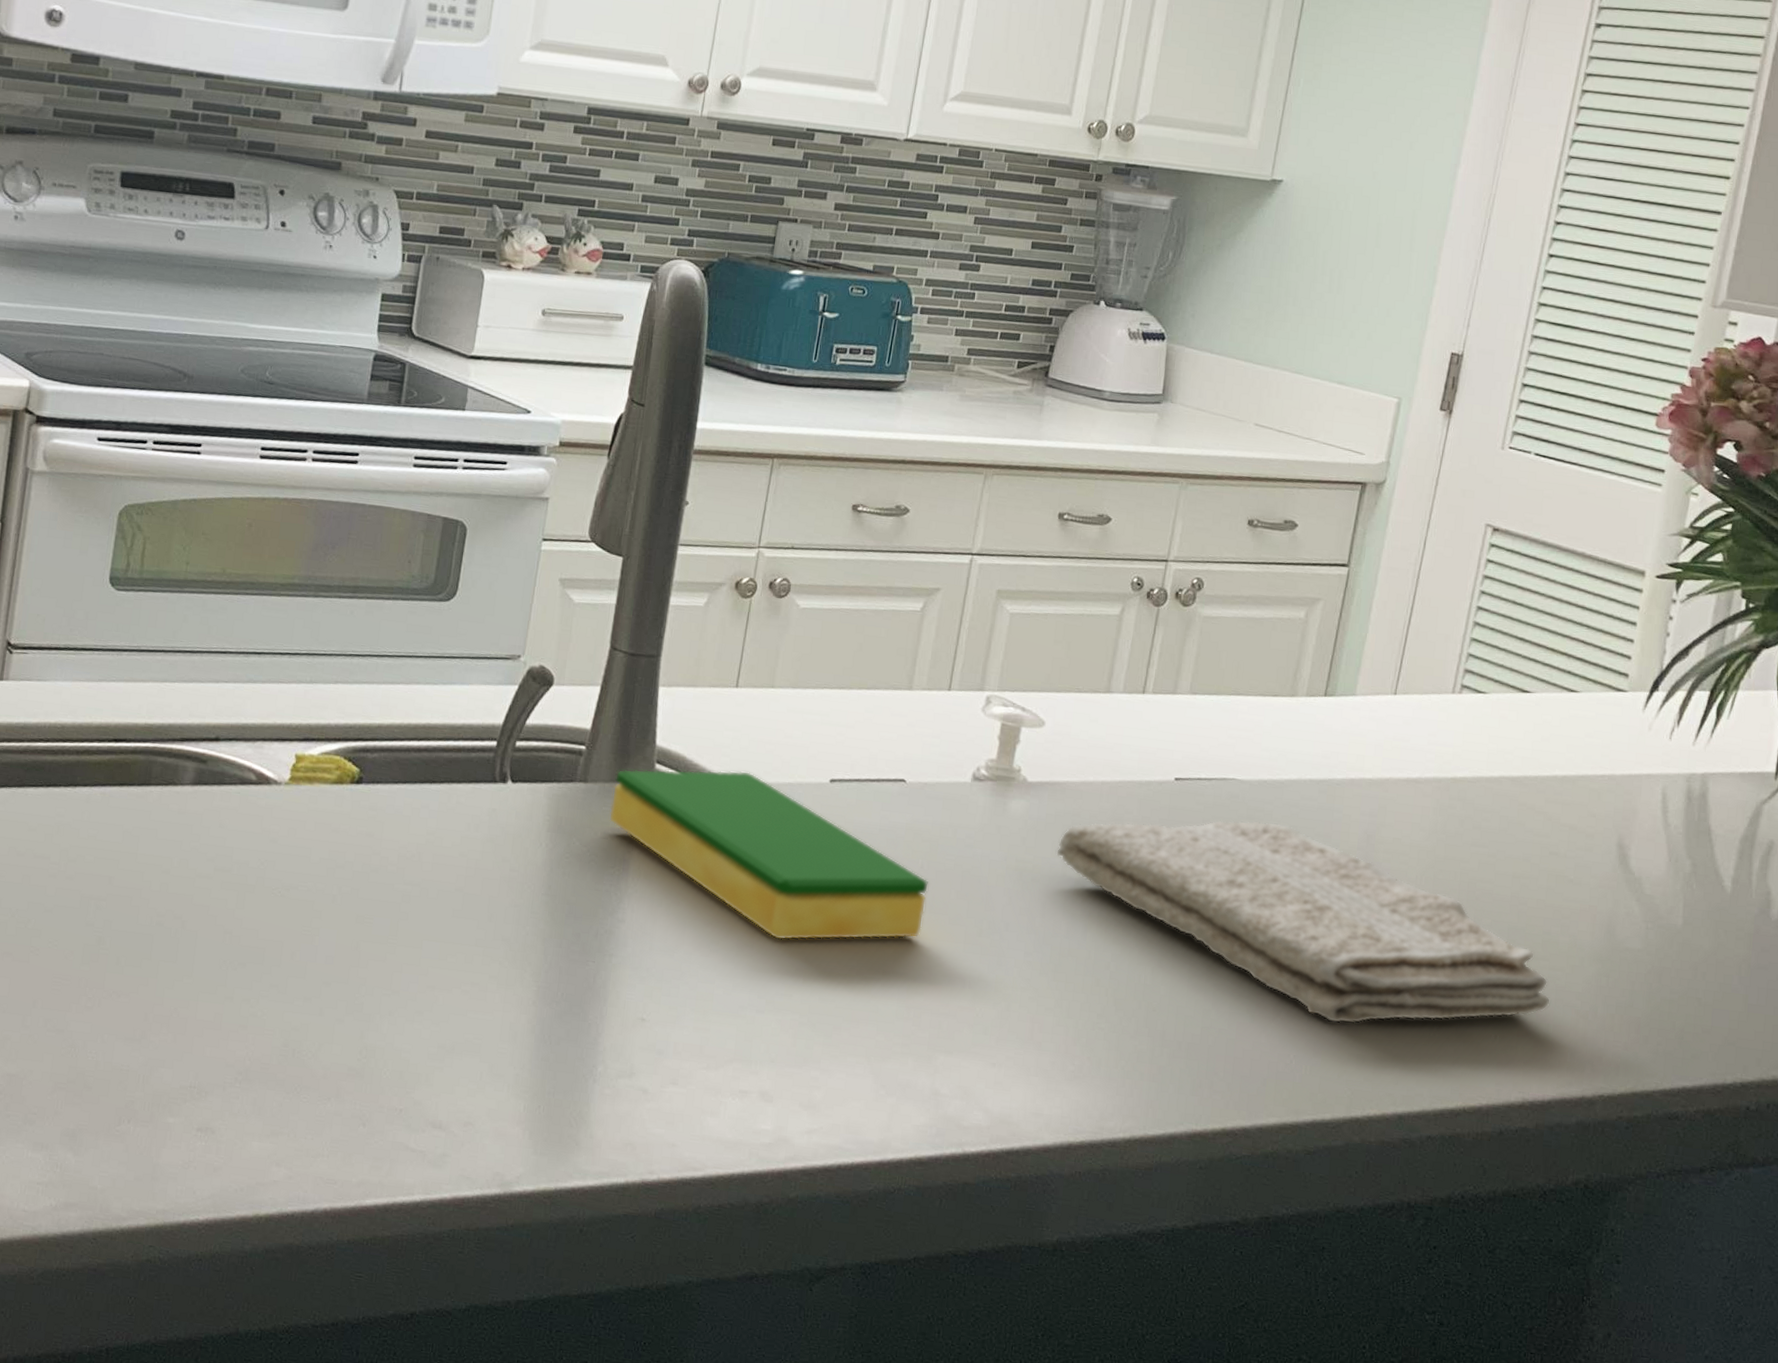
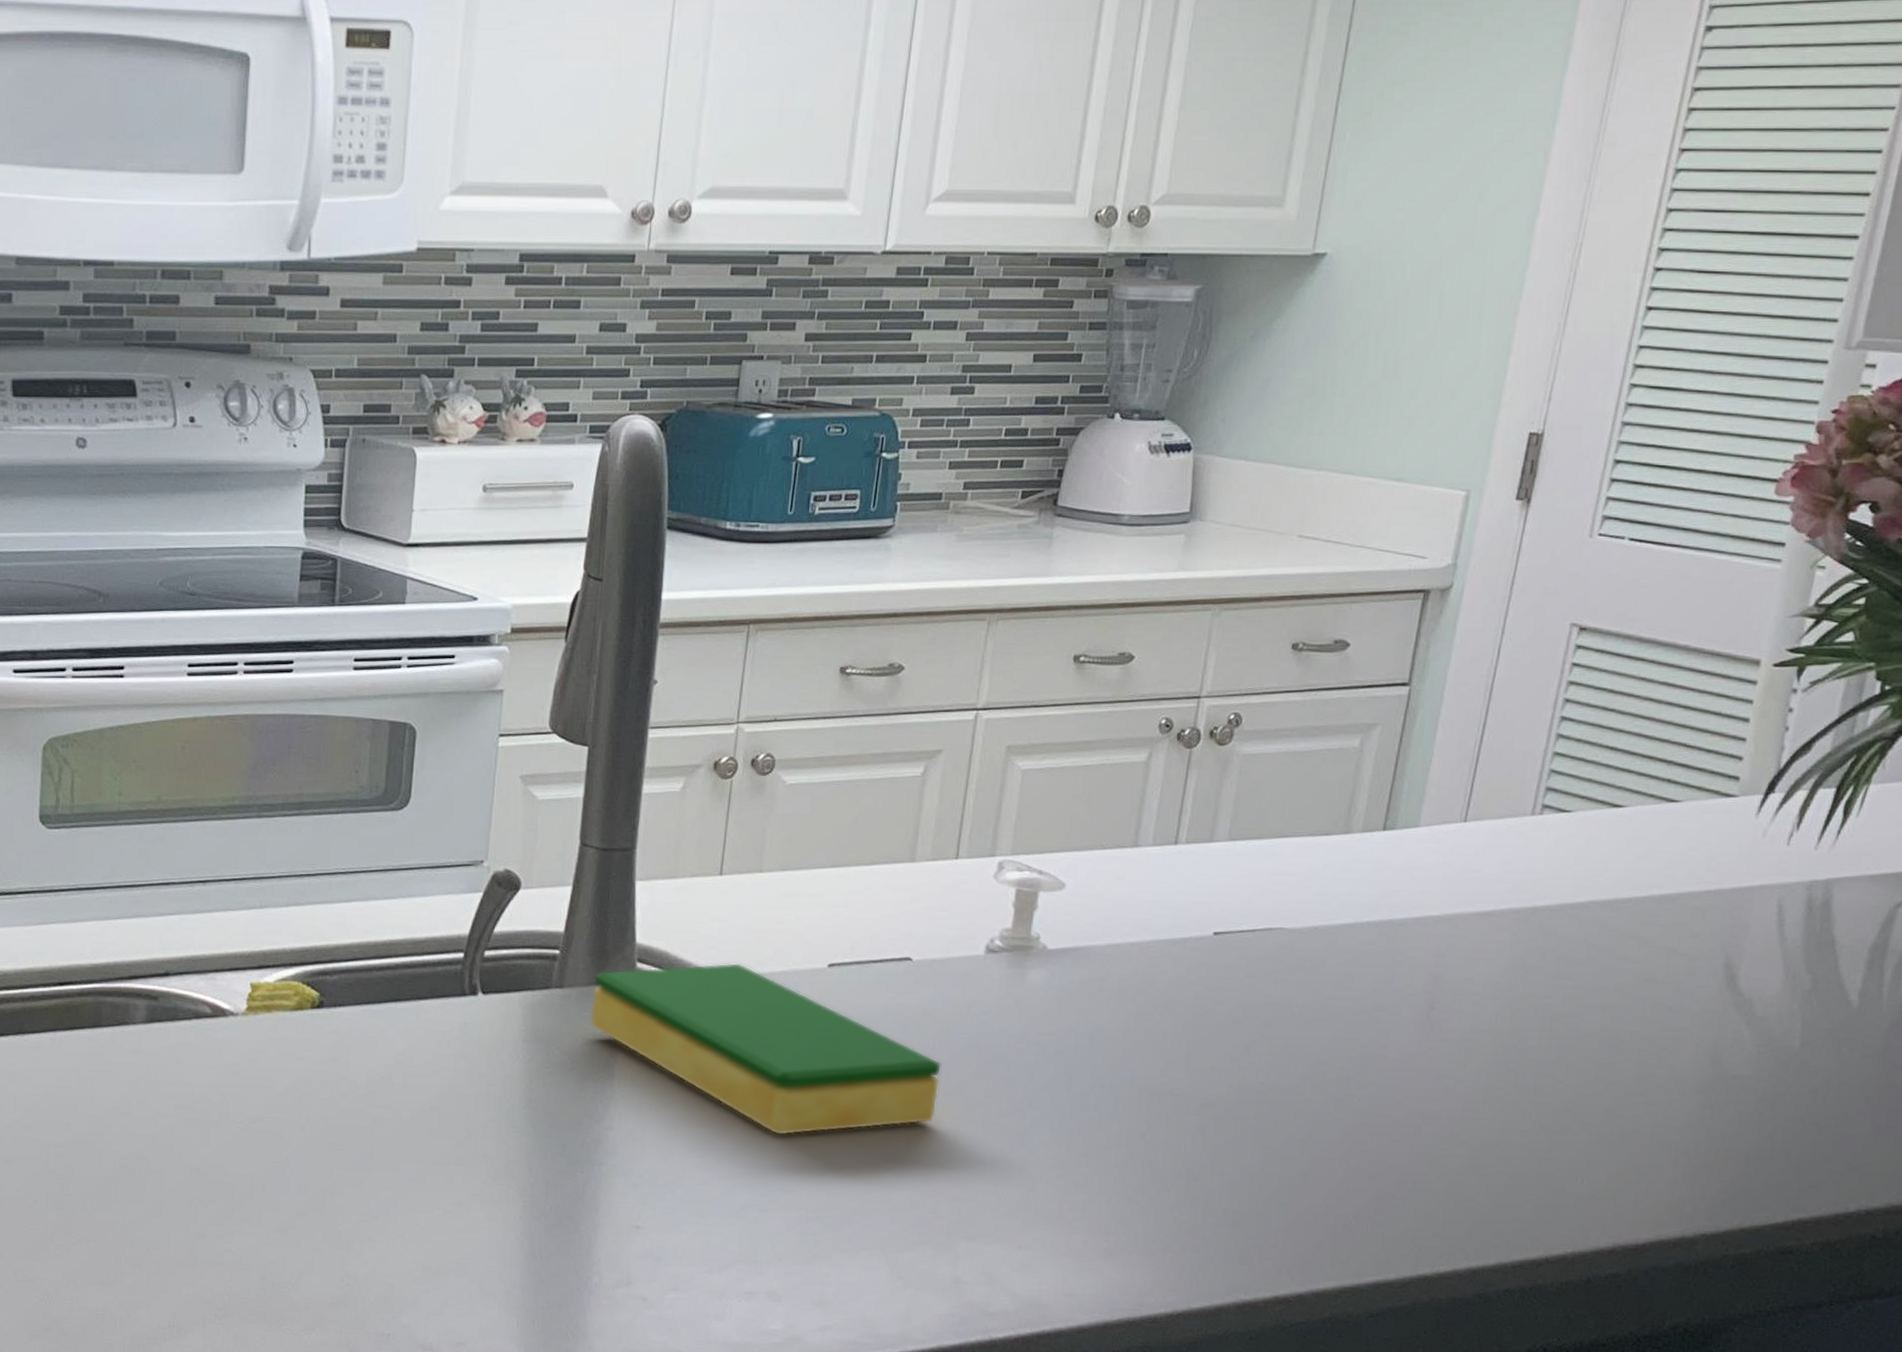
washcloth: present [1056,820,1550,1024] -> none [1082,971,1645,1179]

